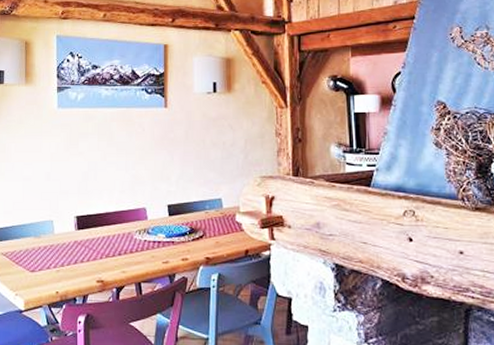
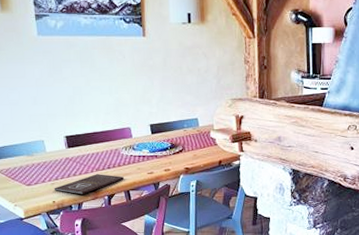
book: none [58,261,136,285] -> present [54,174,124,195]

